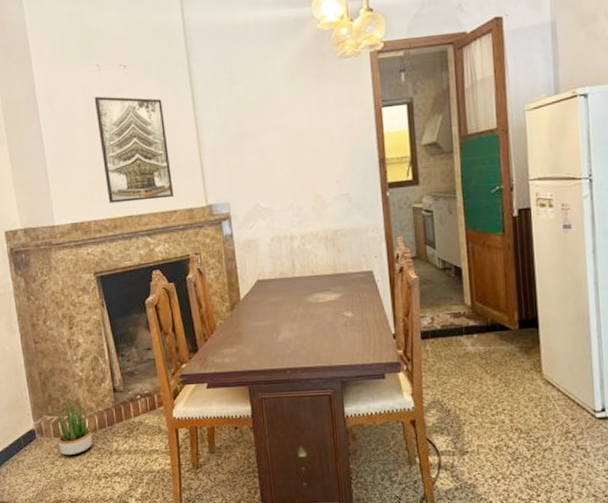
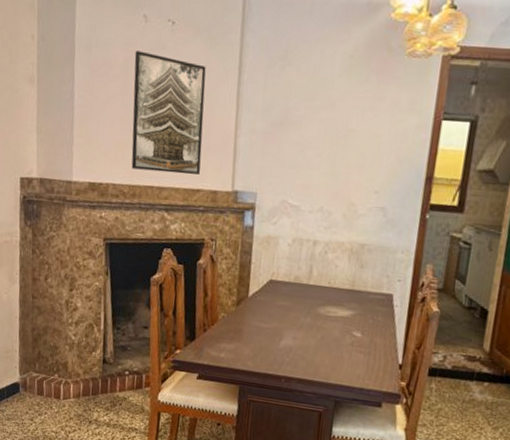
potted plant: present [39,397,101,456] -> none [26,358,89,417]

